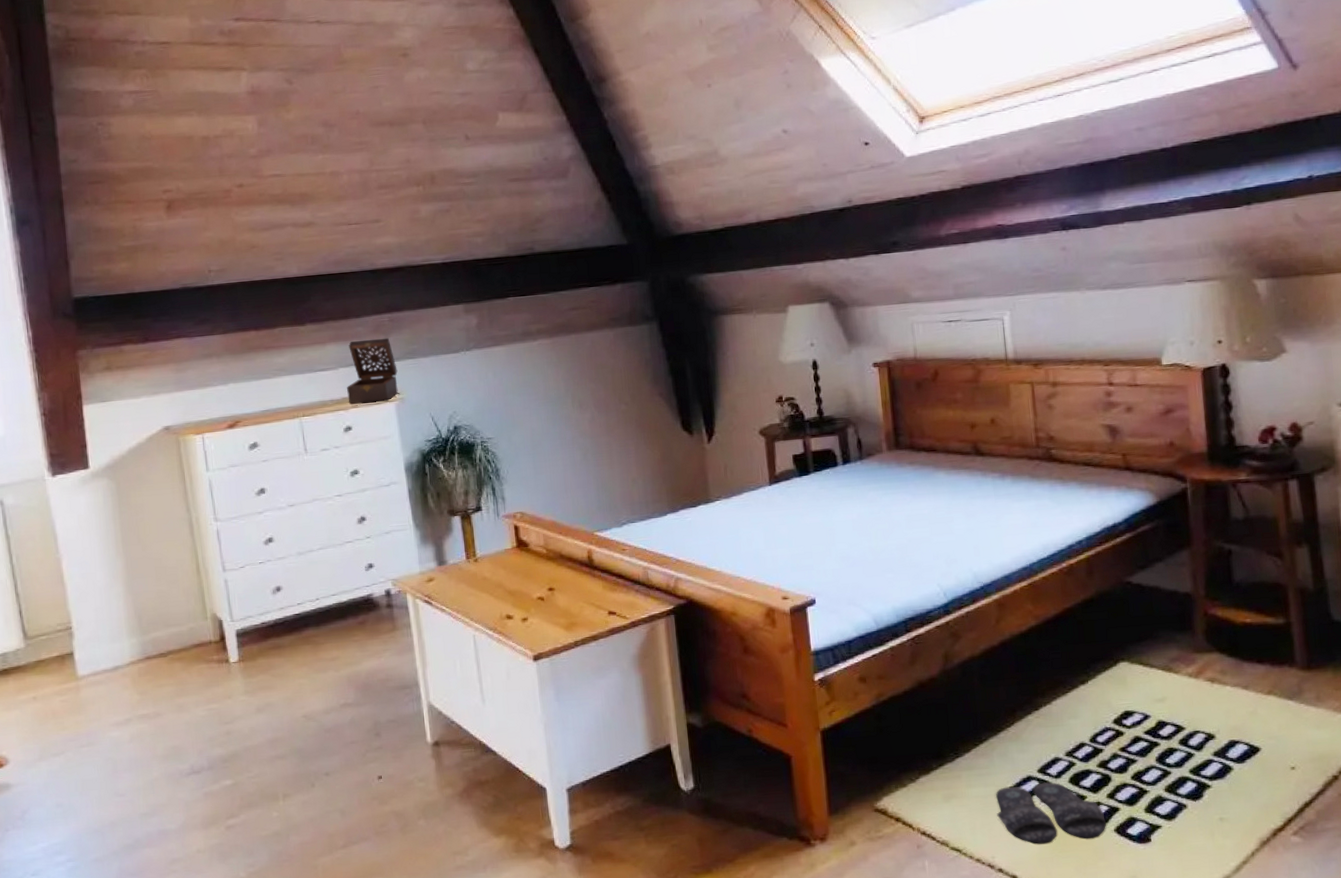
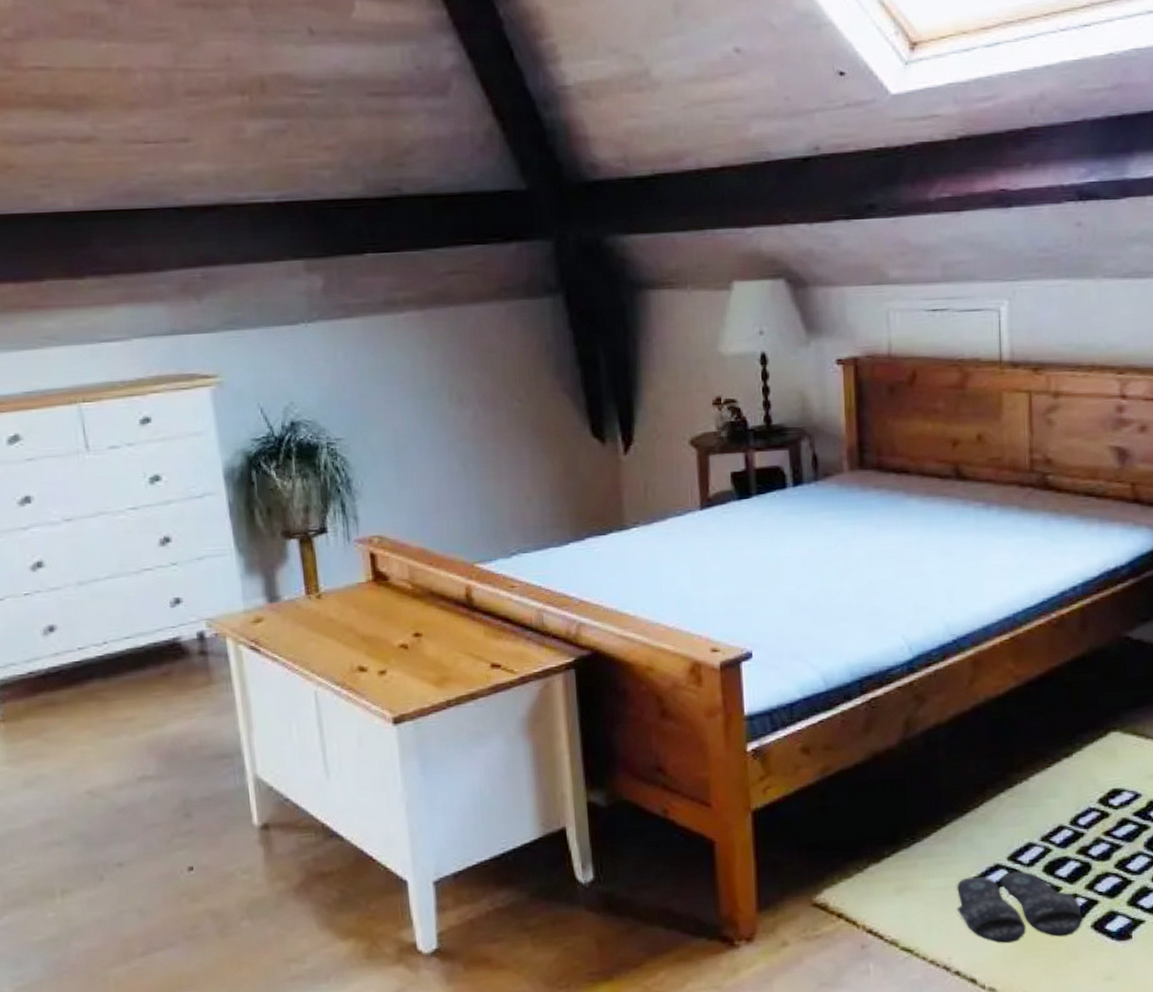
jewelry box: present [347,337,398,406] -> none [144,300,215,390]

